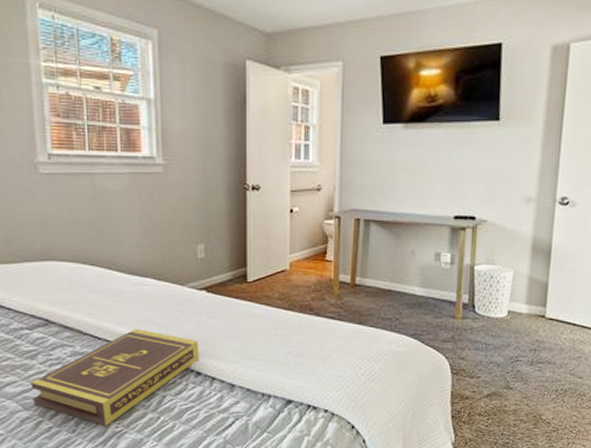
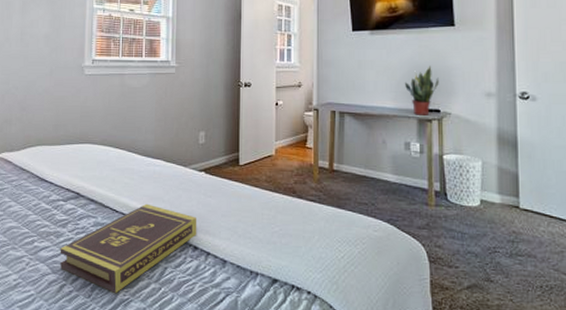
potted plant: none [440,167,477,223] -> present [405,66,439,115]

